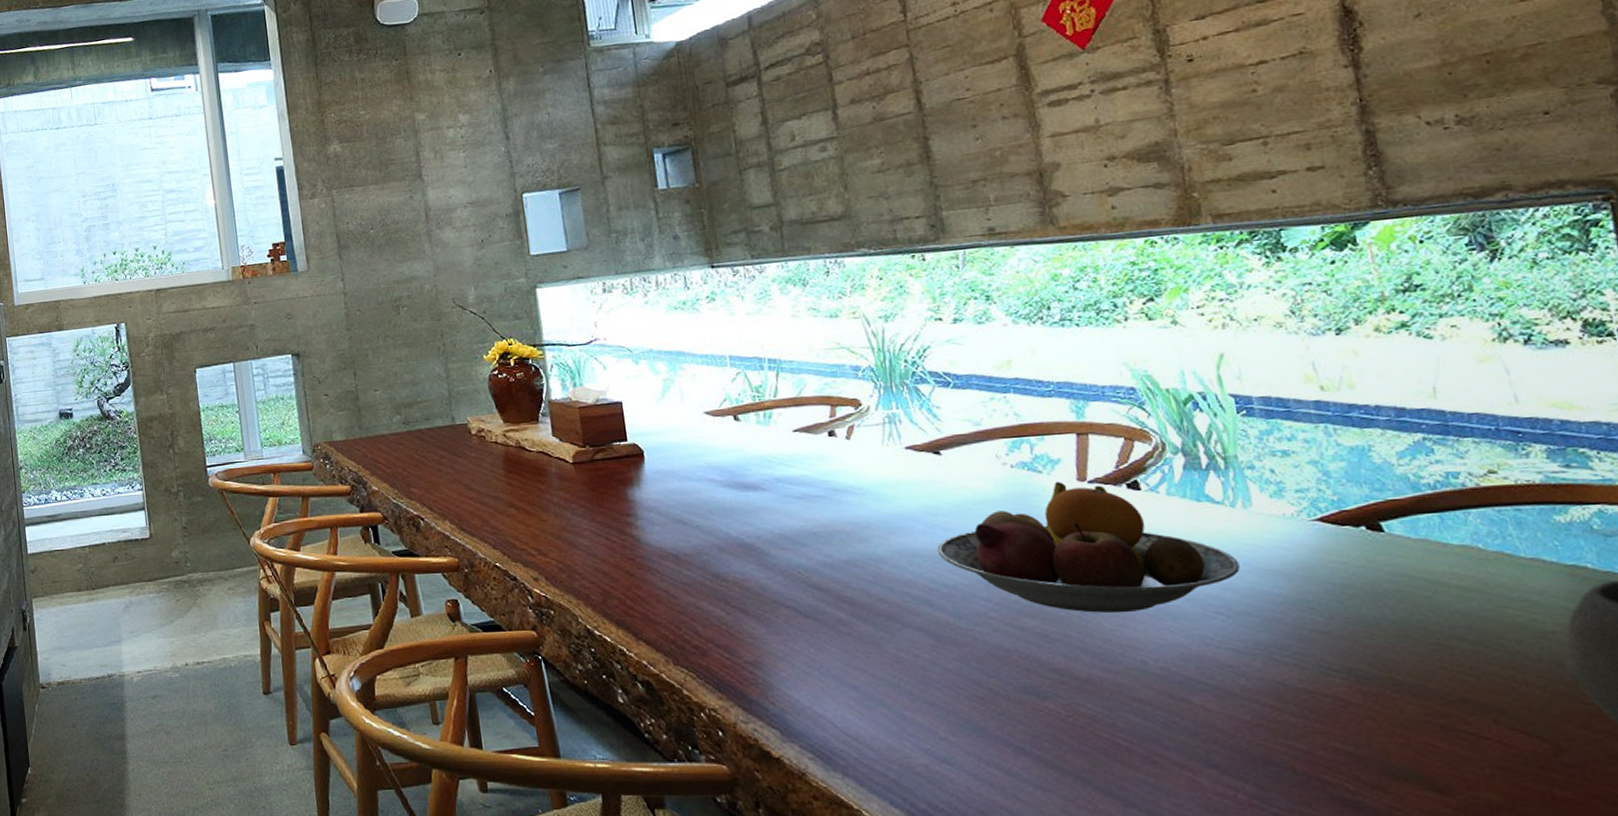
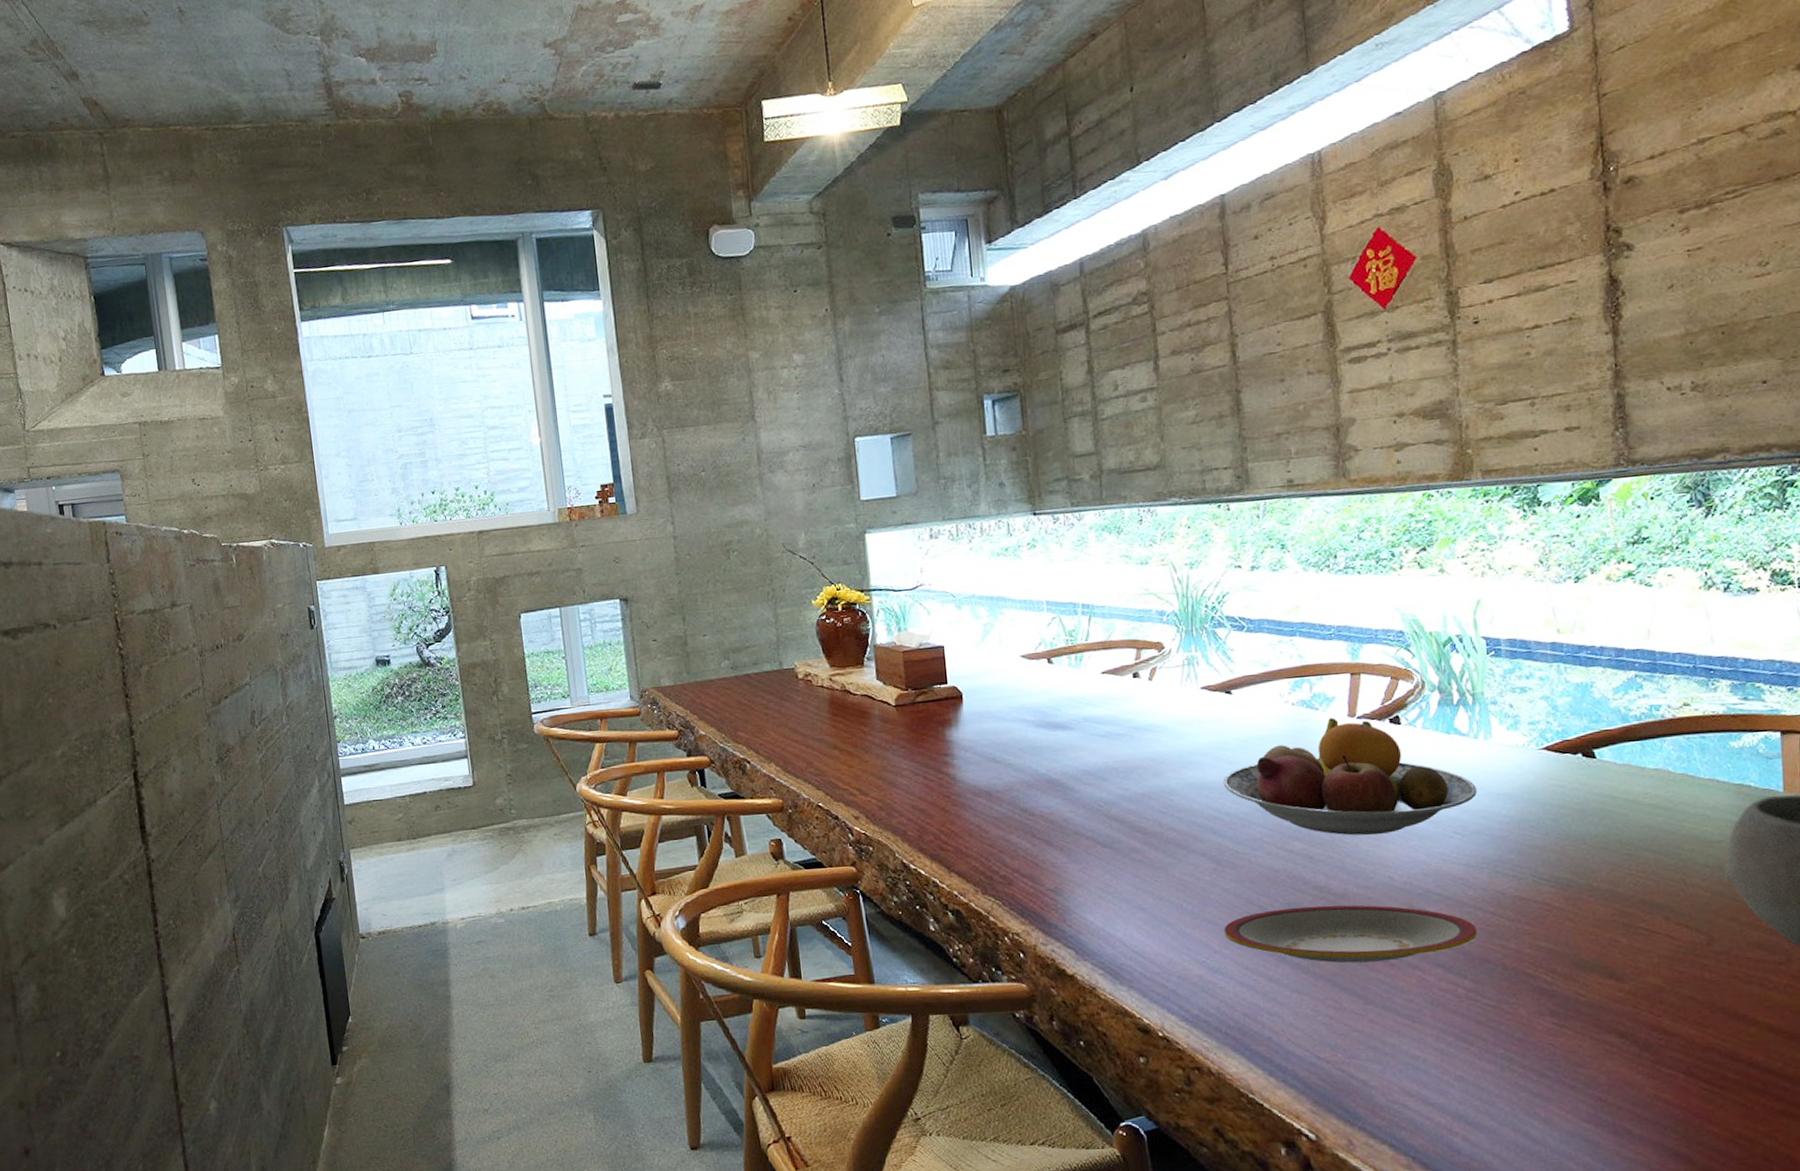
plate: none [949,691,1257,758] -> present [1223,905,1478,963]

